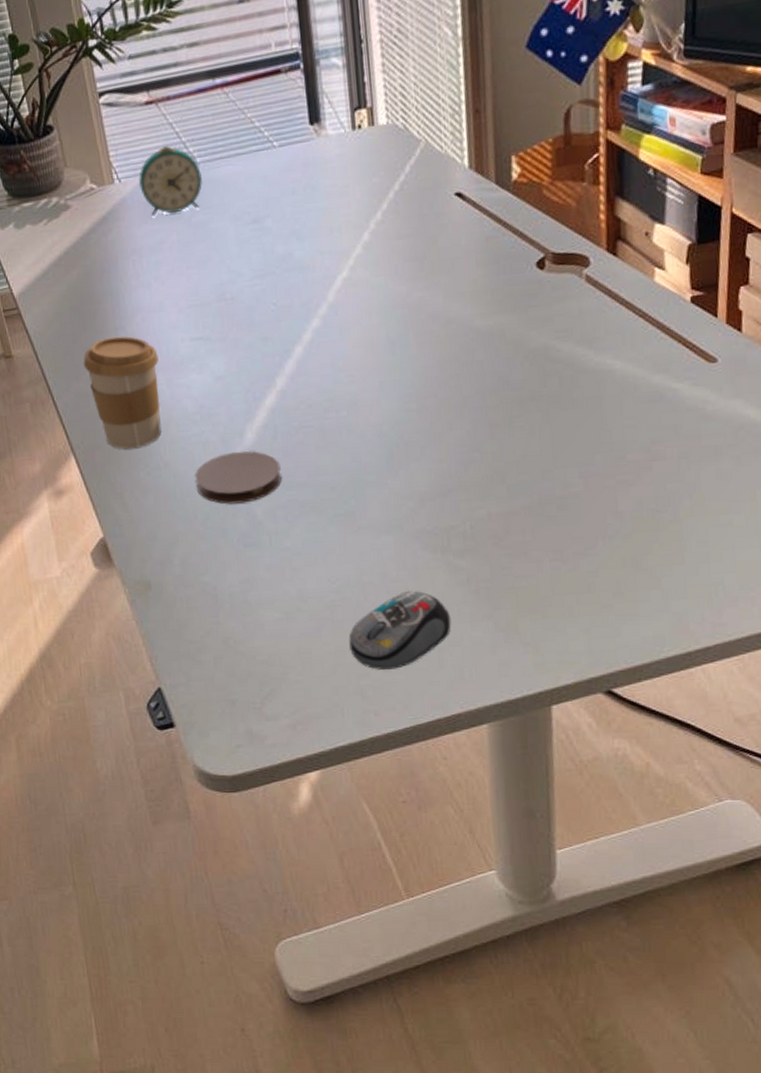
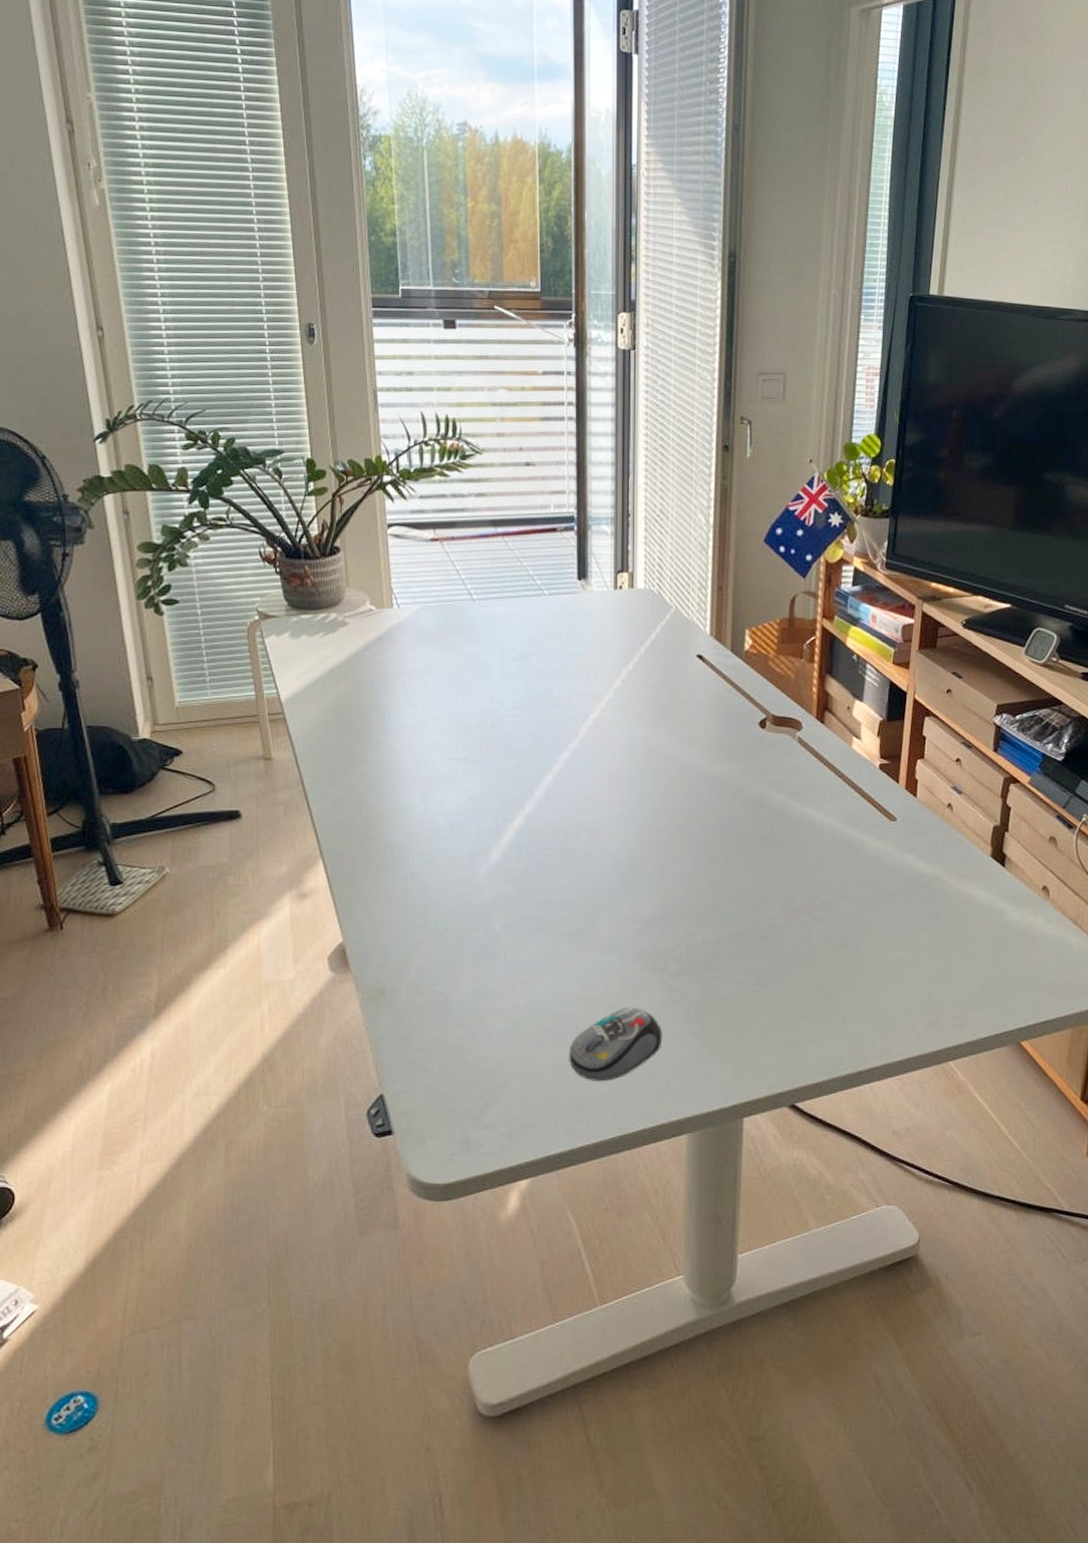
coffee cup: present [83,336,162,450] -> none [342,749,417,858]
alarm clock: present [138,145,203,216] -> none [416,579,476,642]
coaster: present [195,450,282,504] -> none [439,867,521,917]

